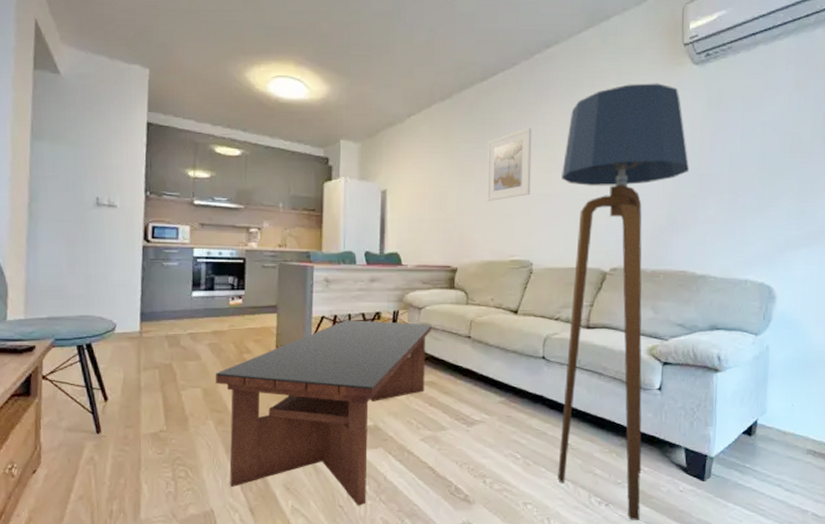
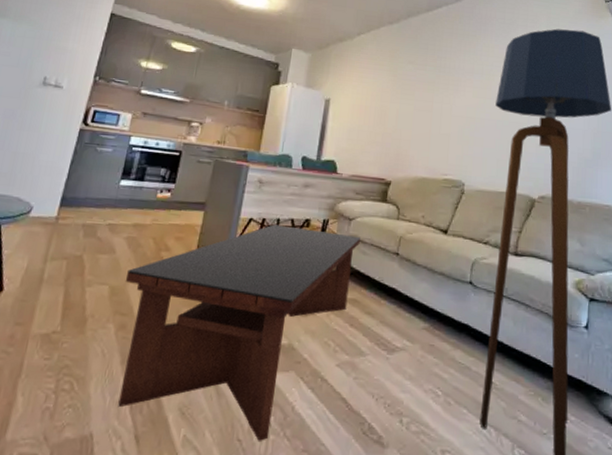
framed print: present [487,128,532,201] -> none [425,57,470,120]

